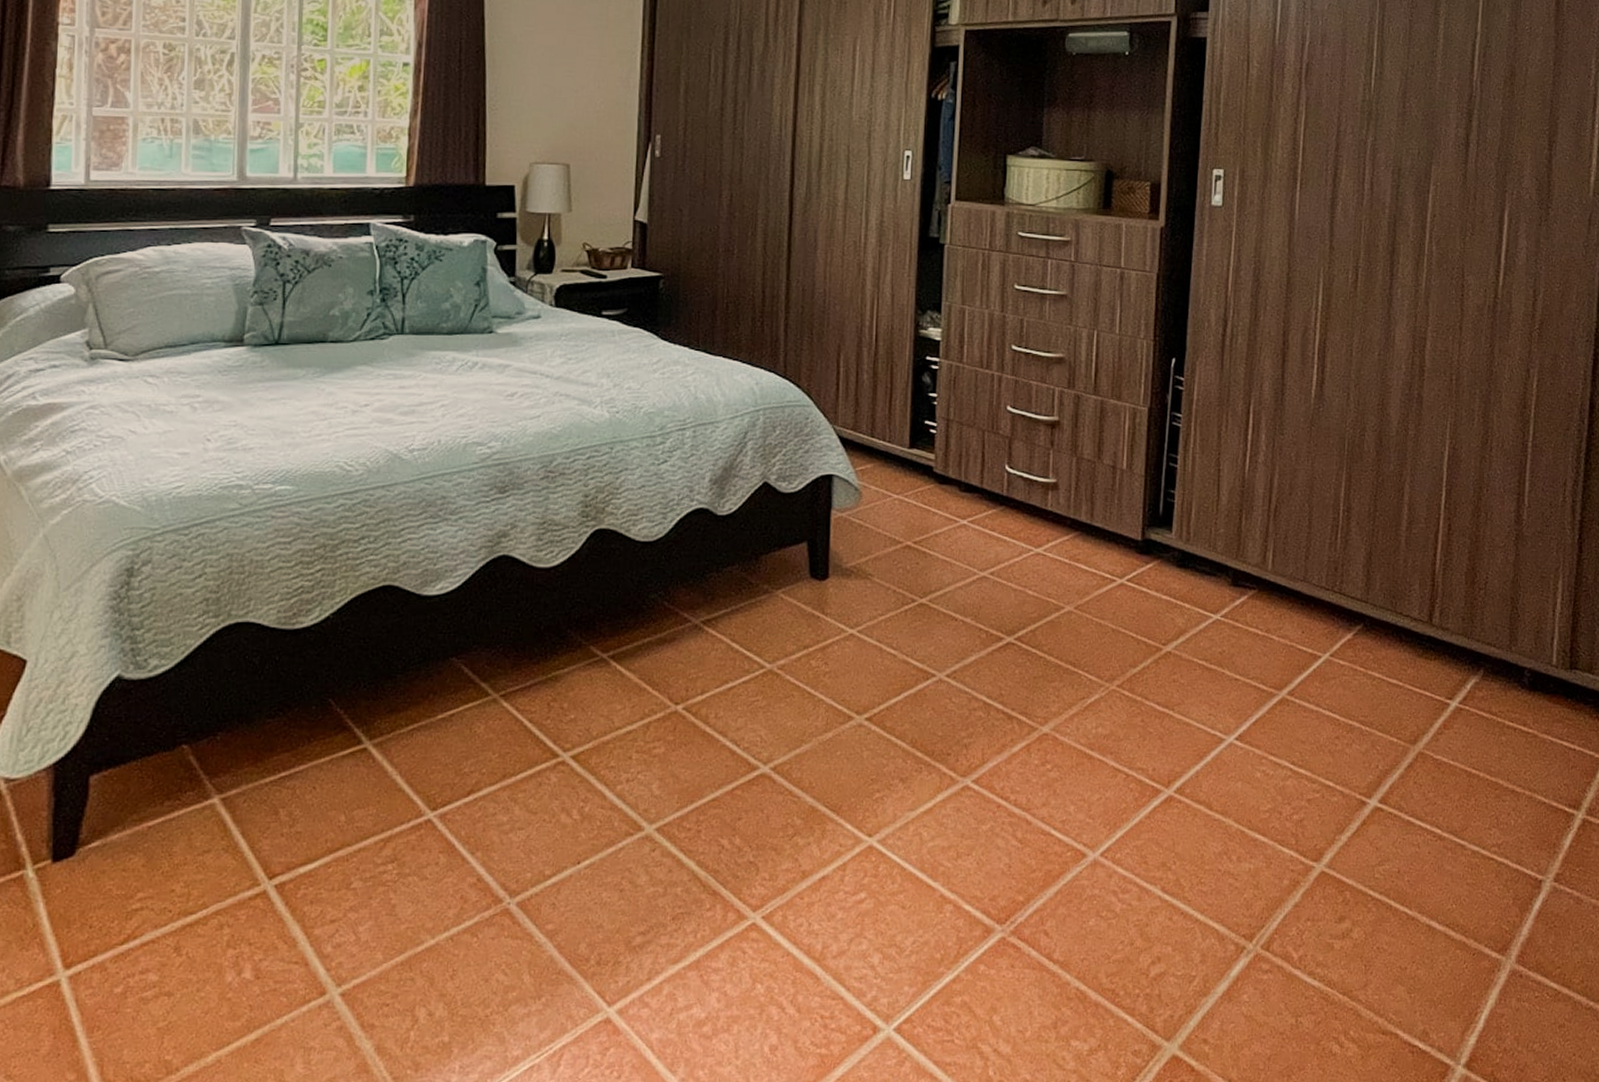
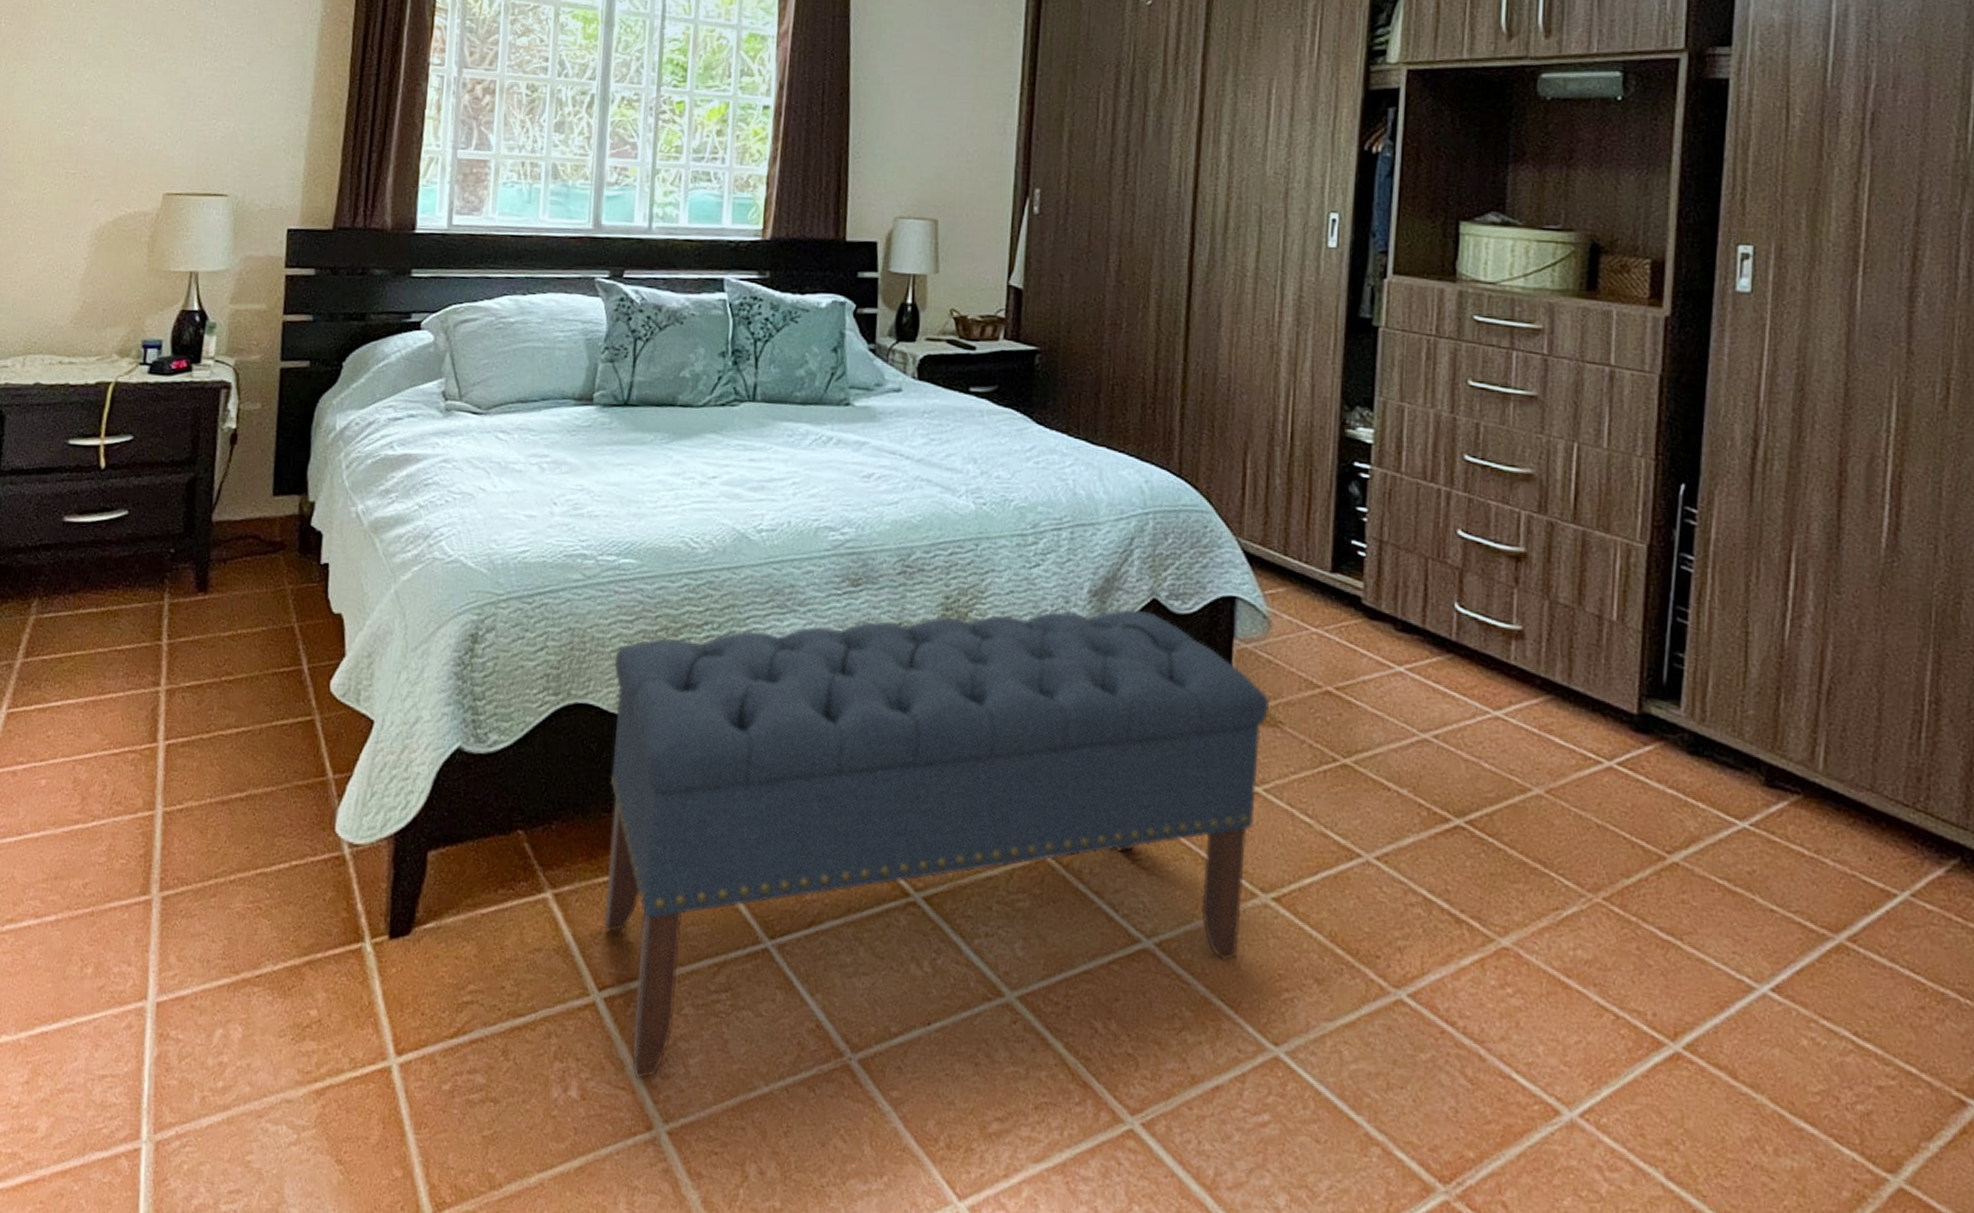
bench: none [273,492,862,952] -> present [605,608,1270,1079]

